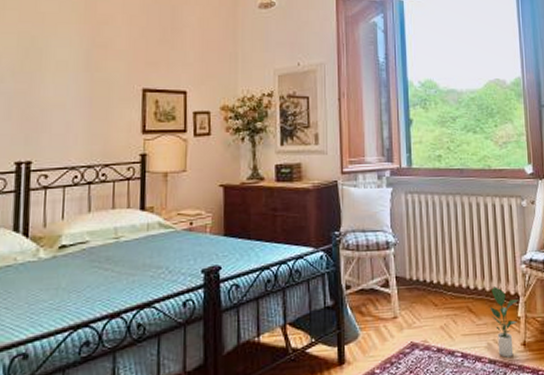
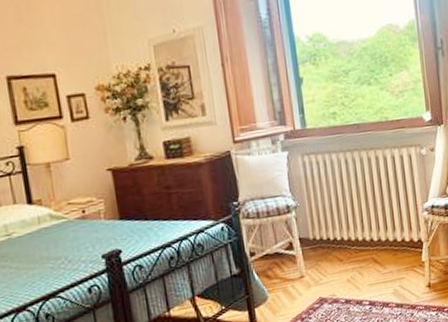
potted plant: present [490,287,519,358] -> none [394,236,422,300]

